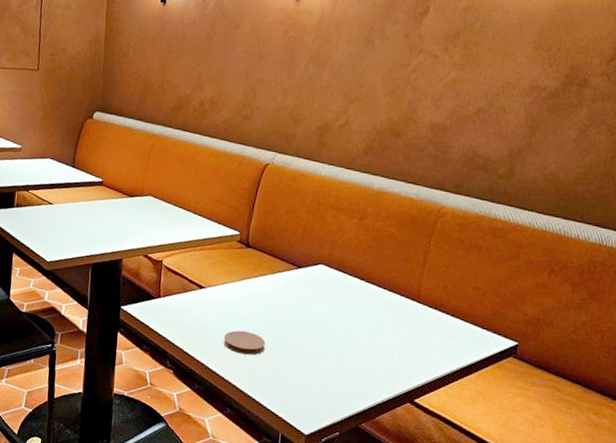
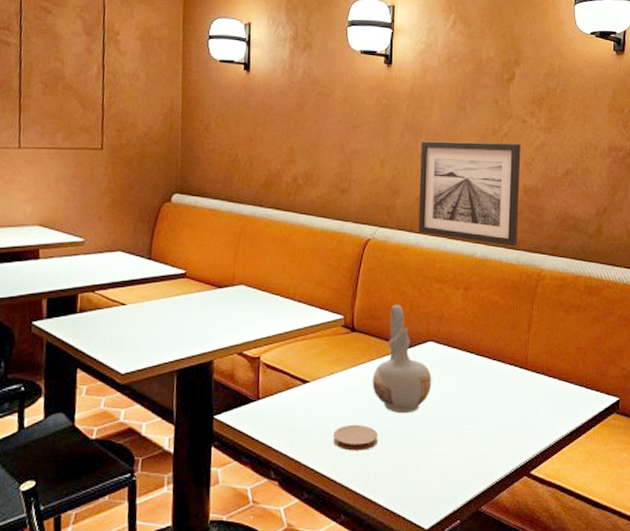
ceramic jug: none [262,226,321,328] -> present [372,305,432,414]
wall art: none [316,73,430,182] -> present [418,141,521,247]

